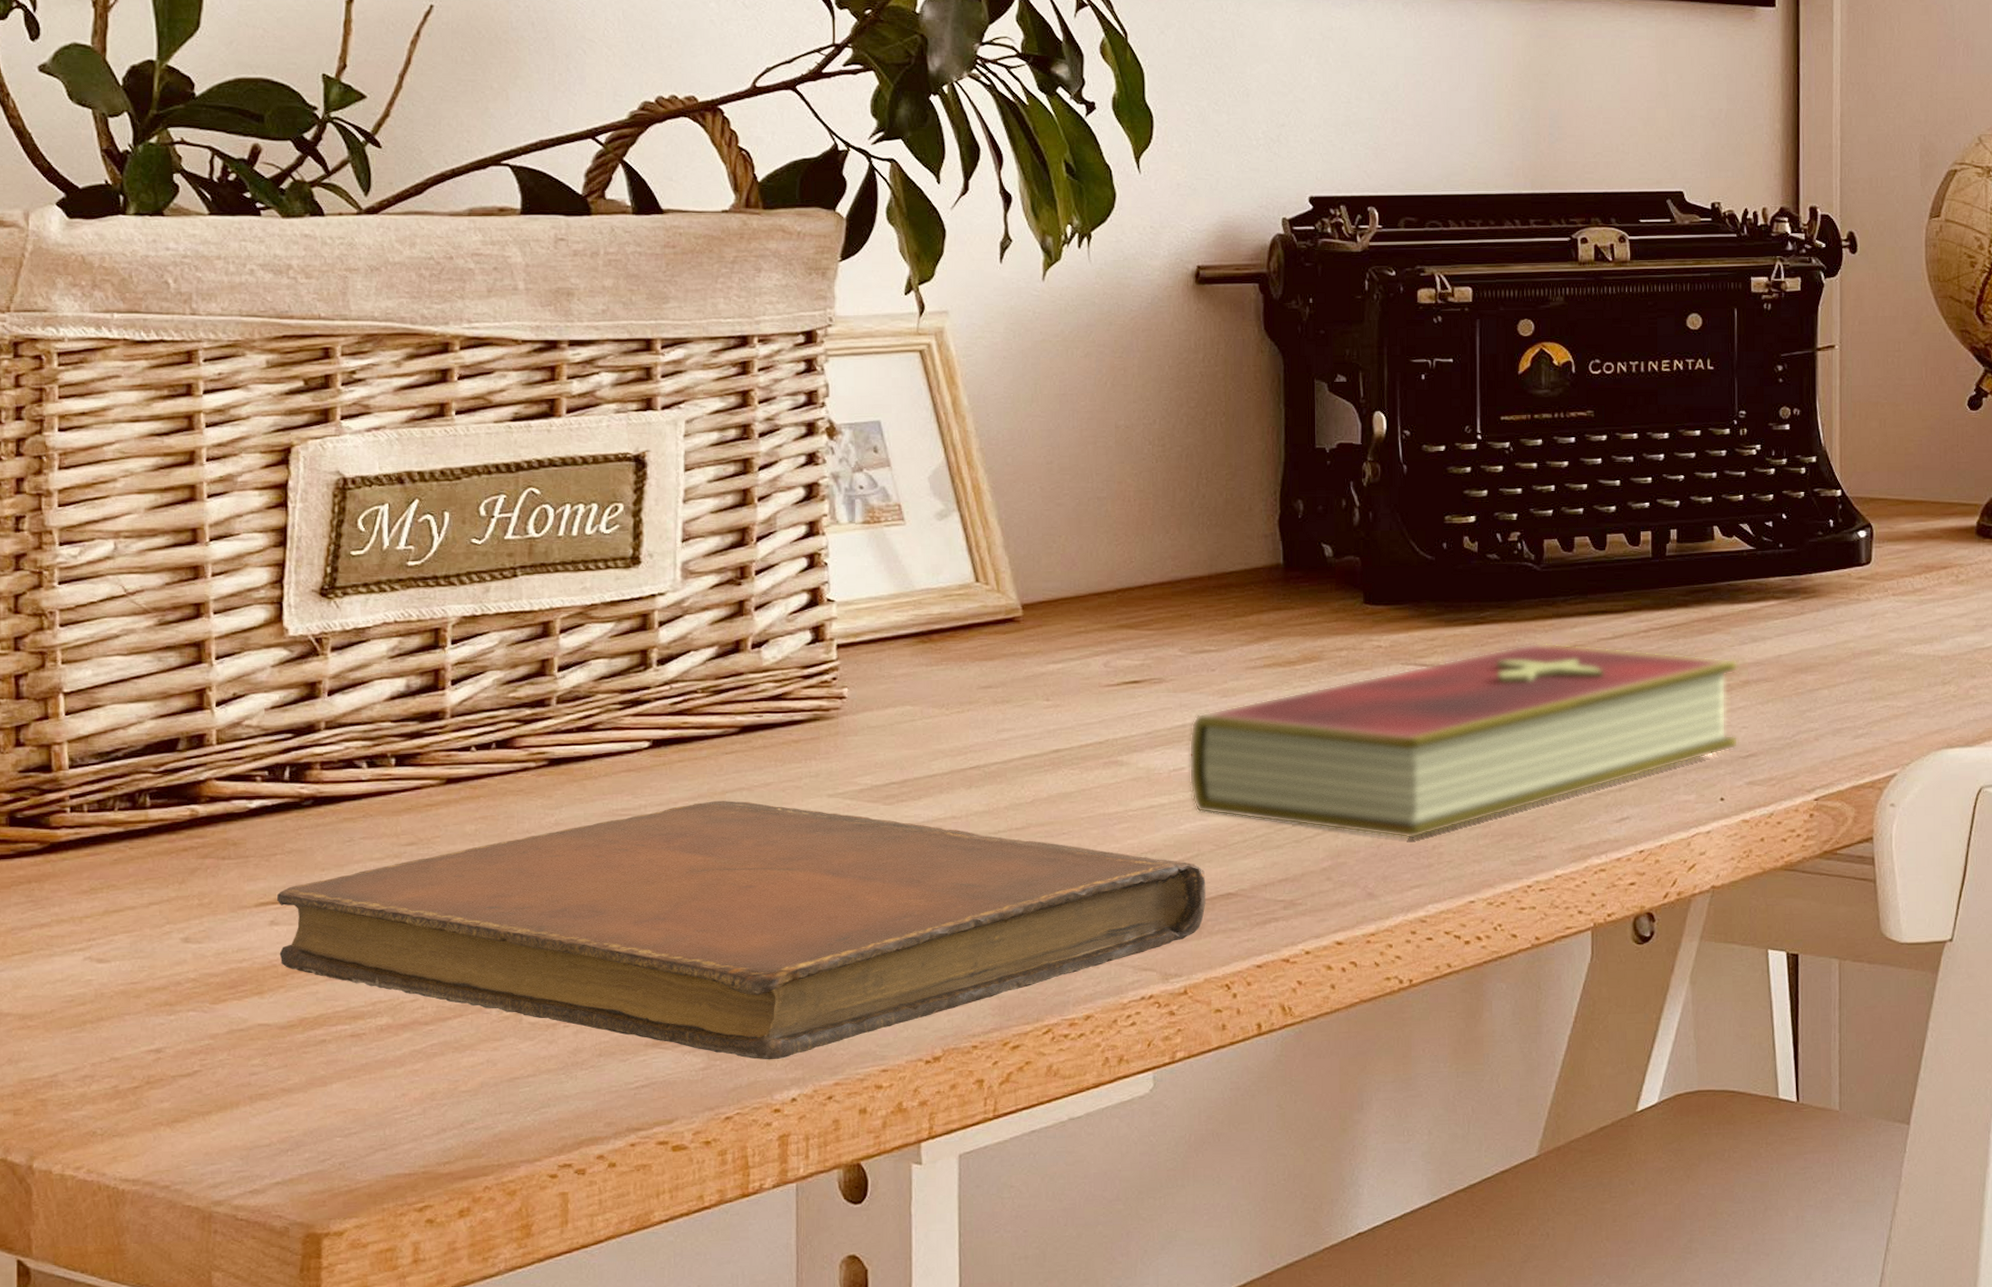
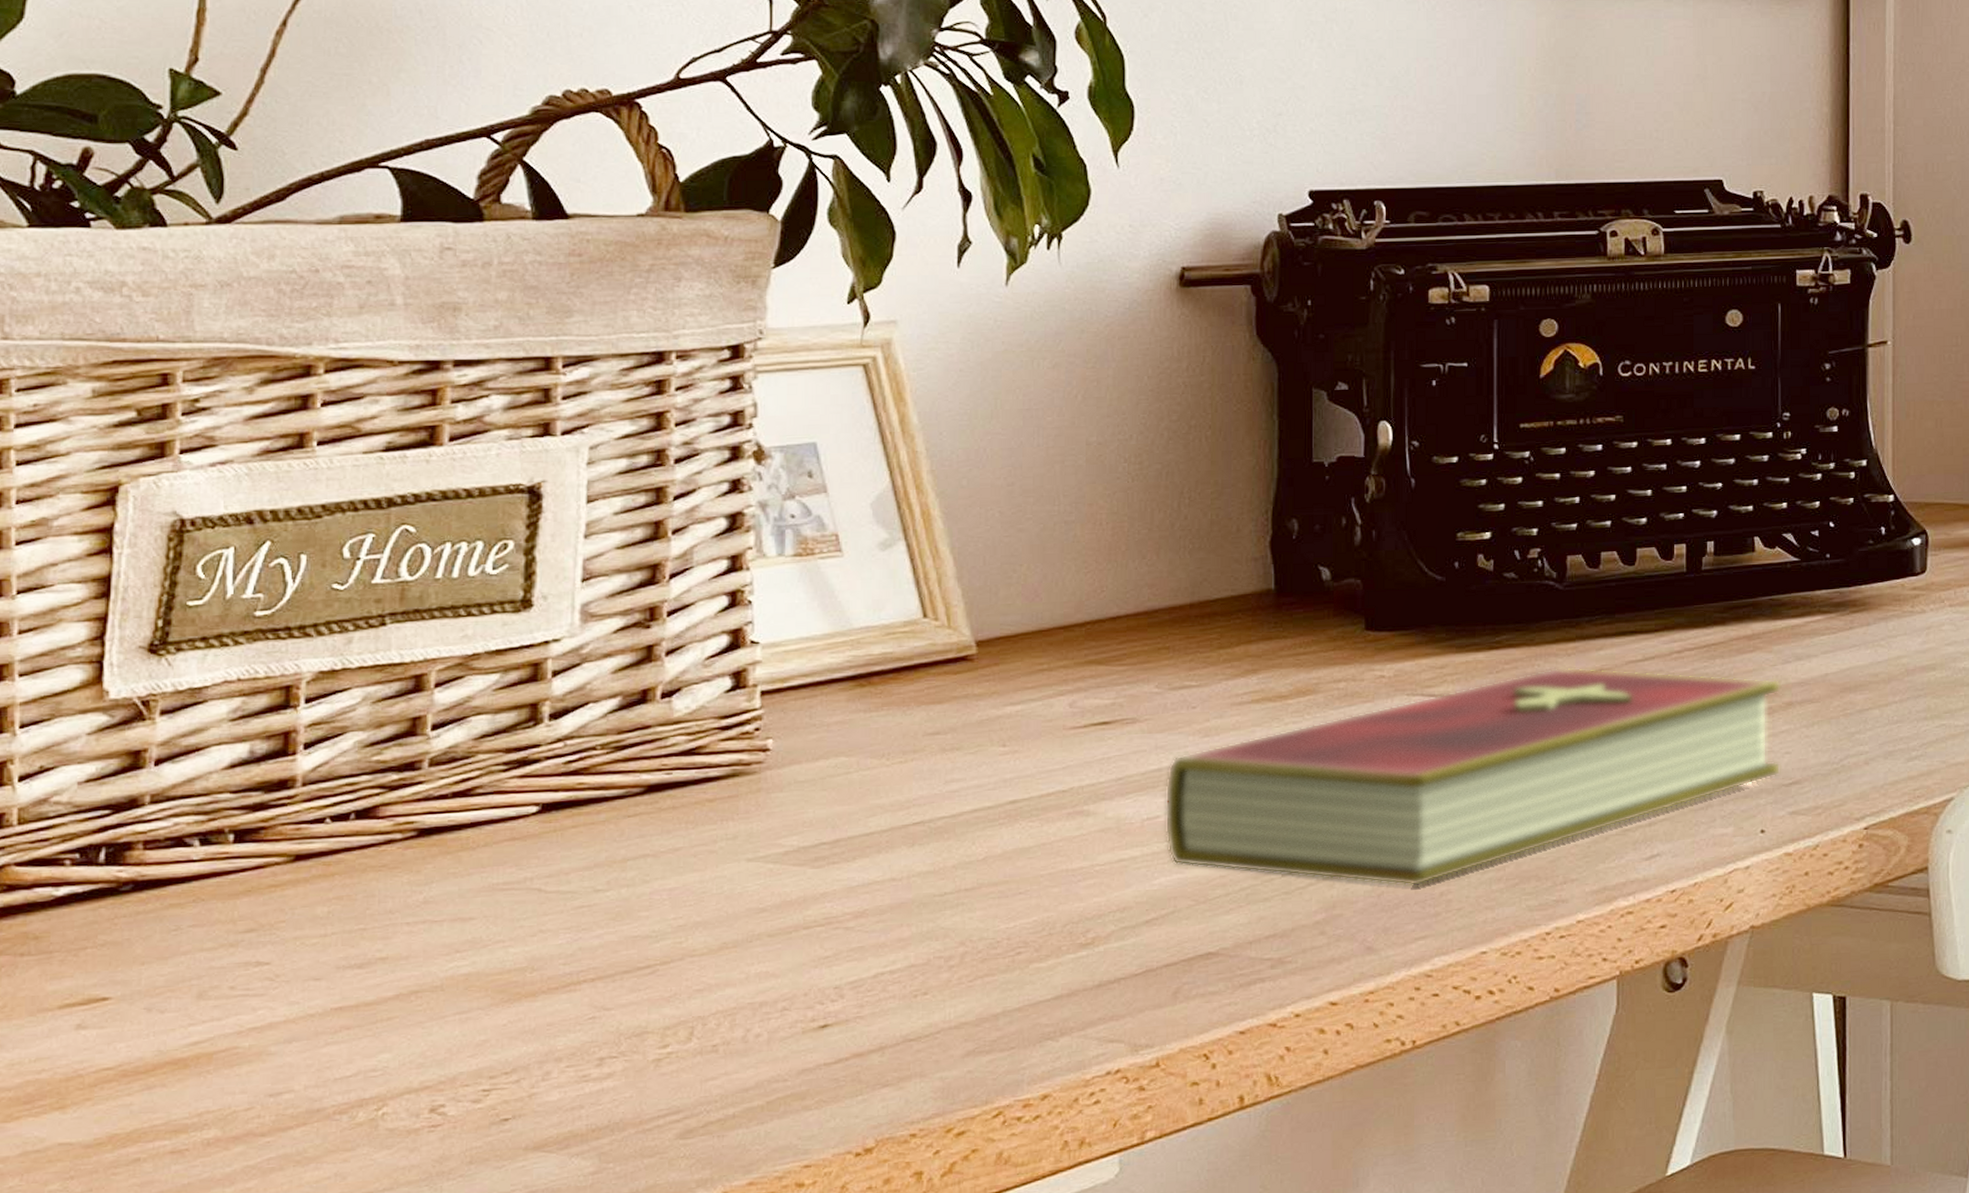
notebook: present [276,801,1206,1060] -> none [85,869,1182,1160]

